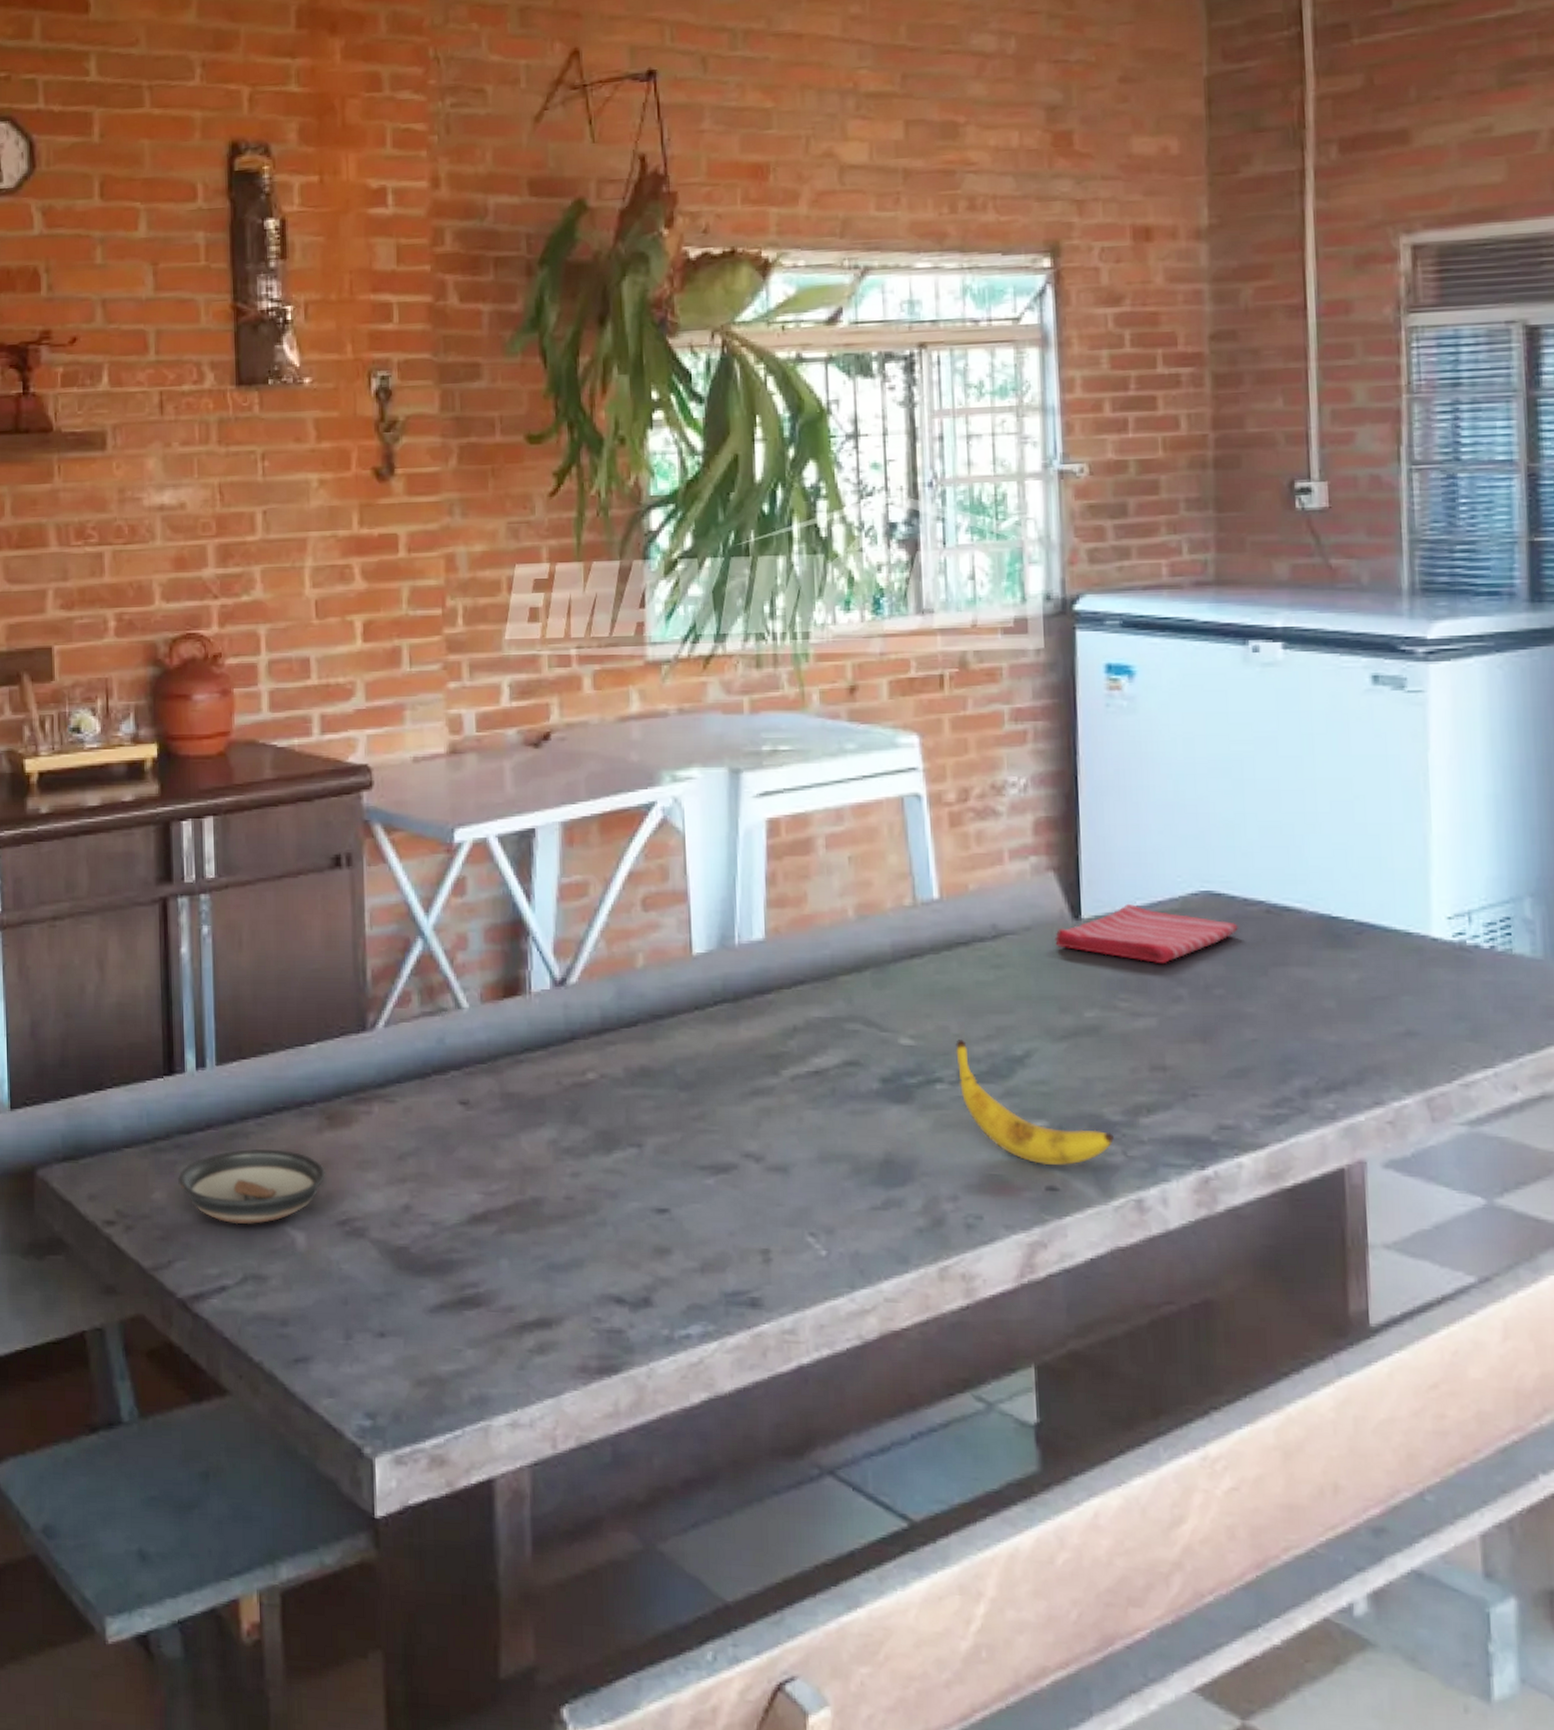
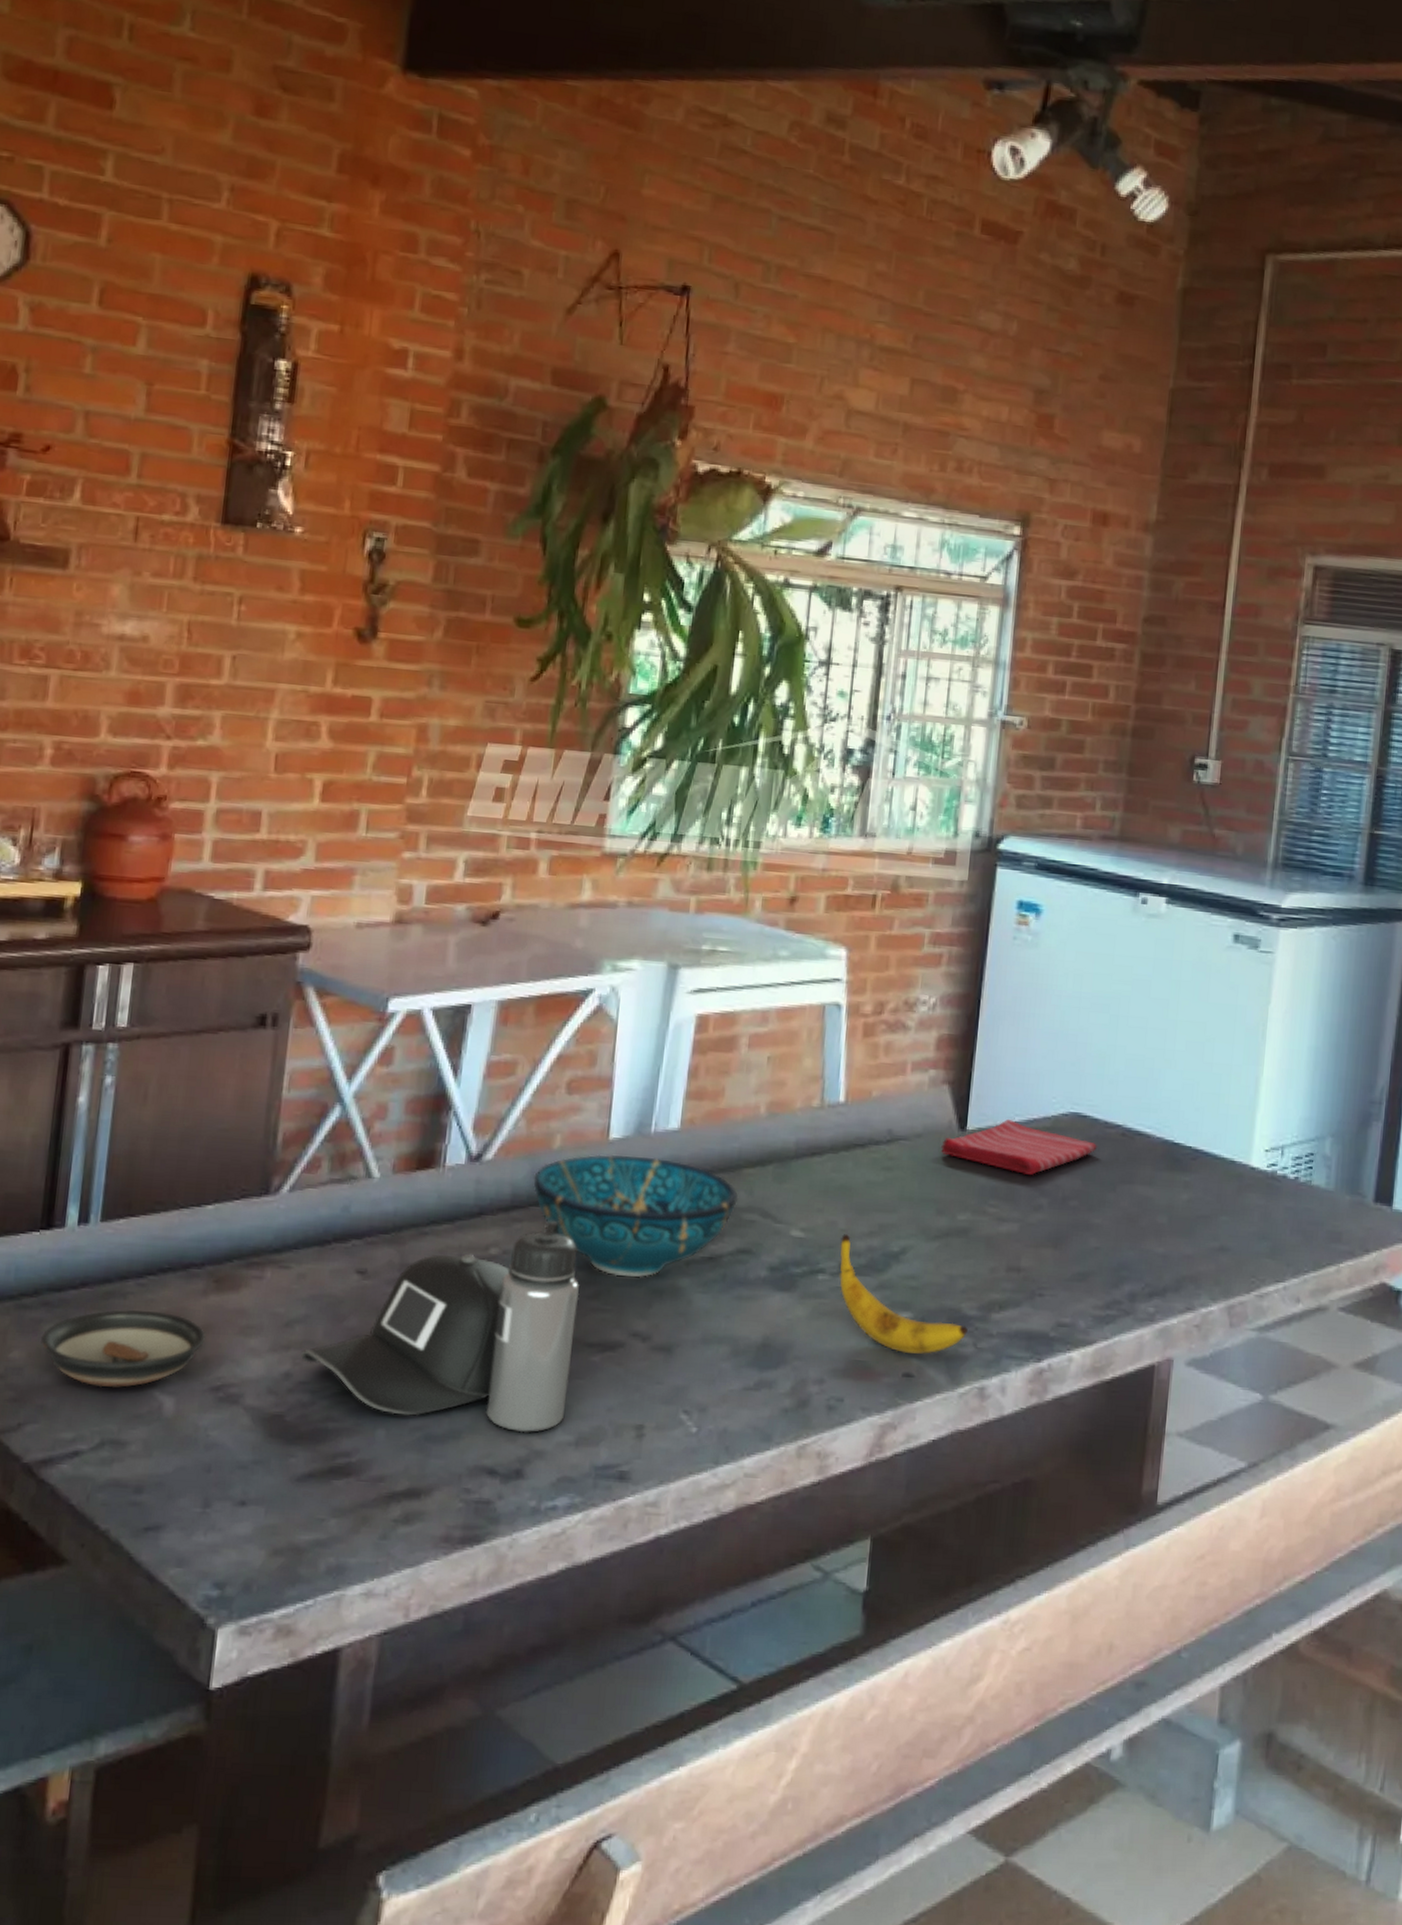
water bottle: none [417,1042,686,1260] -> present [301,1221,581,1433]
decorative bowl: none [621,970,838,1097] -> present [533,1154,739,1278]

